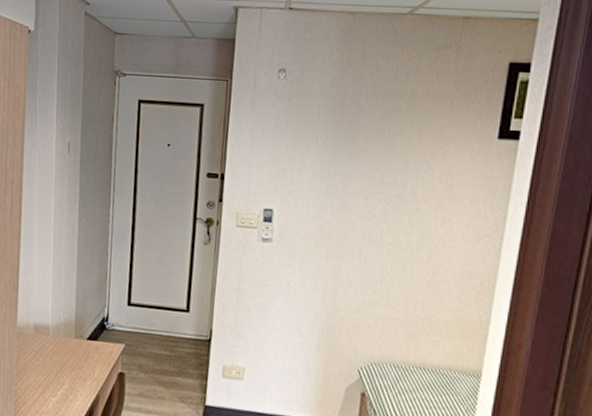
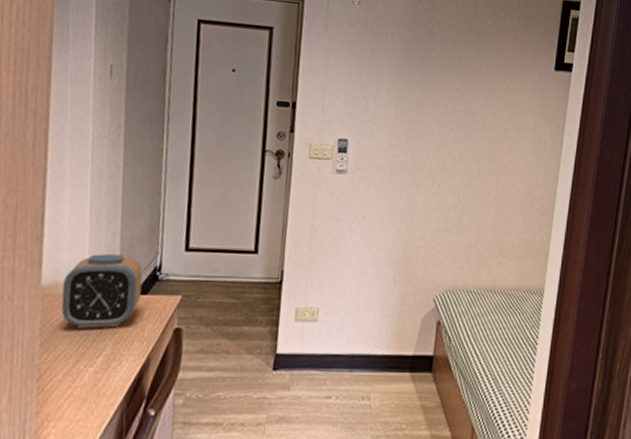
alarm clock: none [31,303,93,367] -> present [61,254,143,329]

